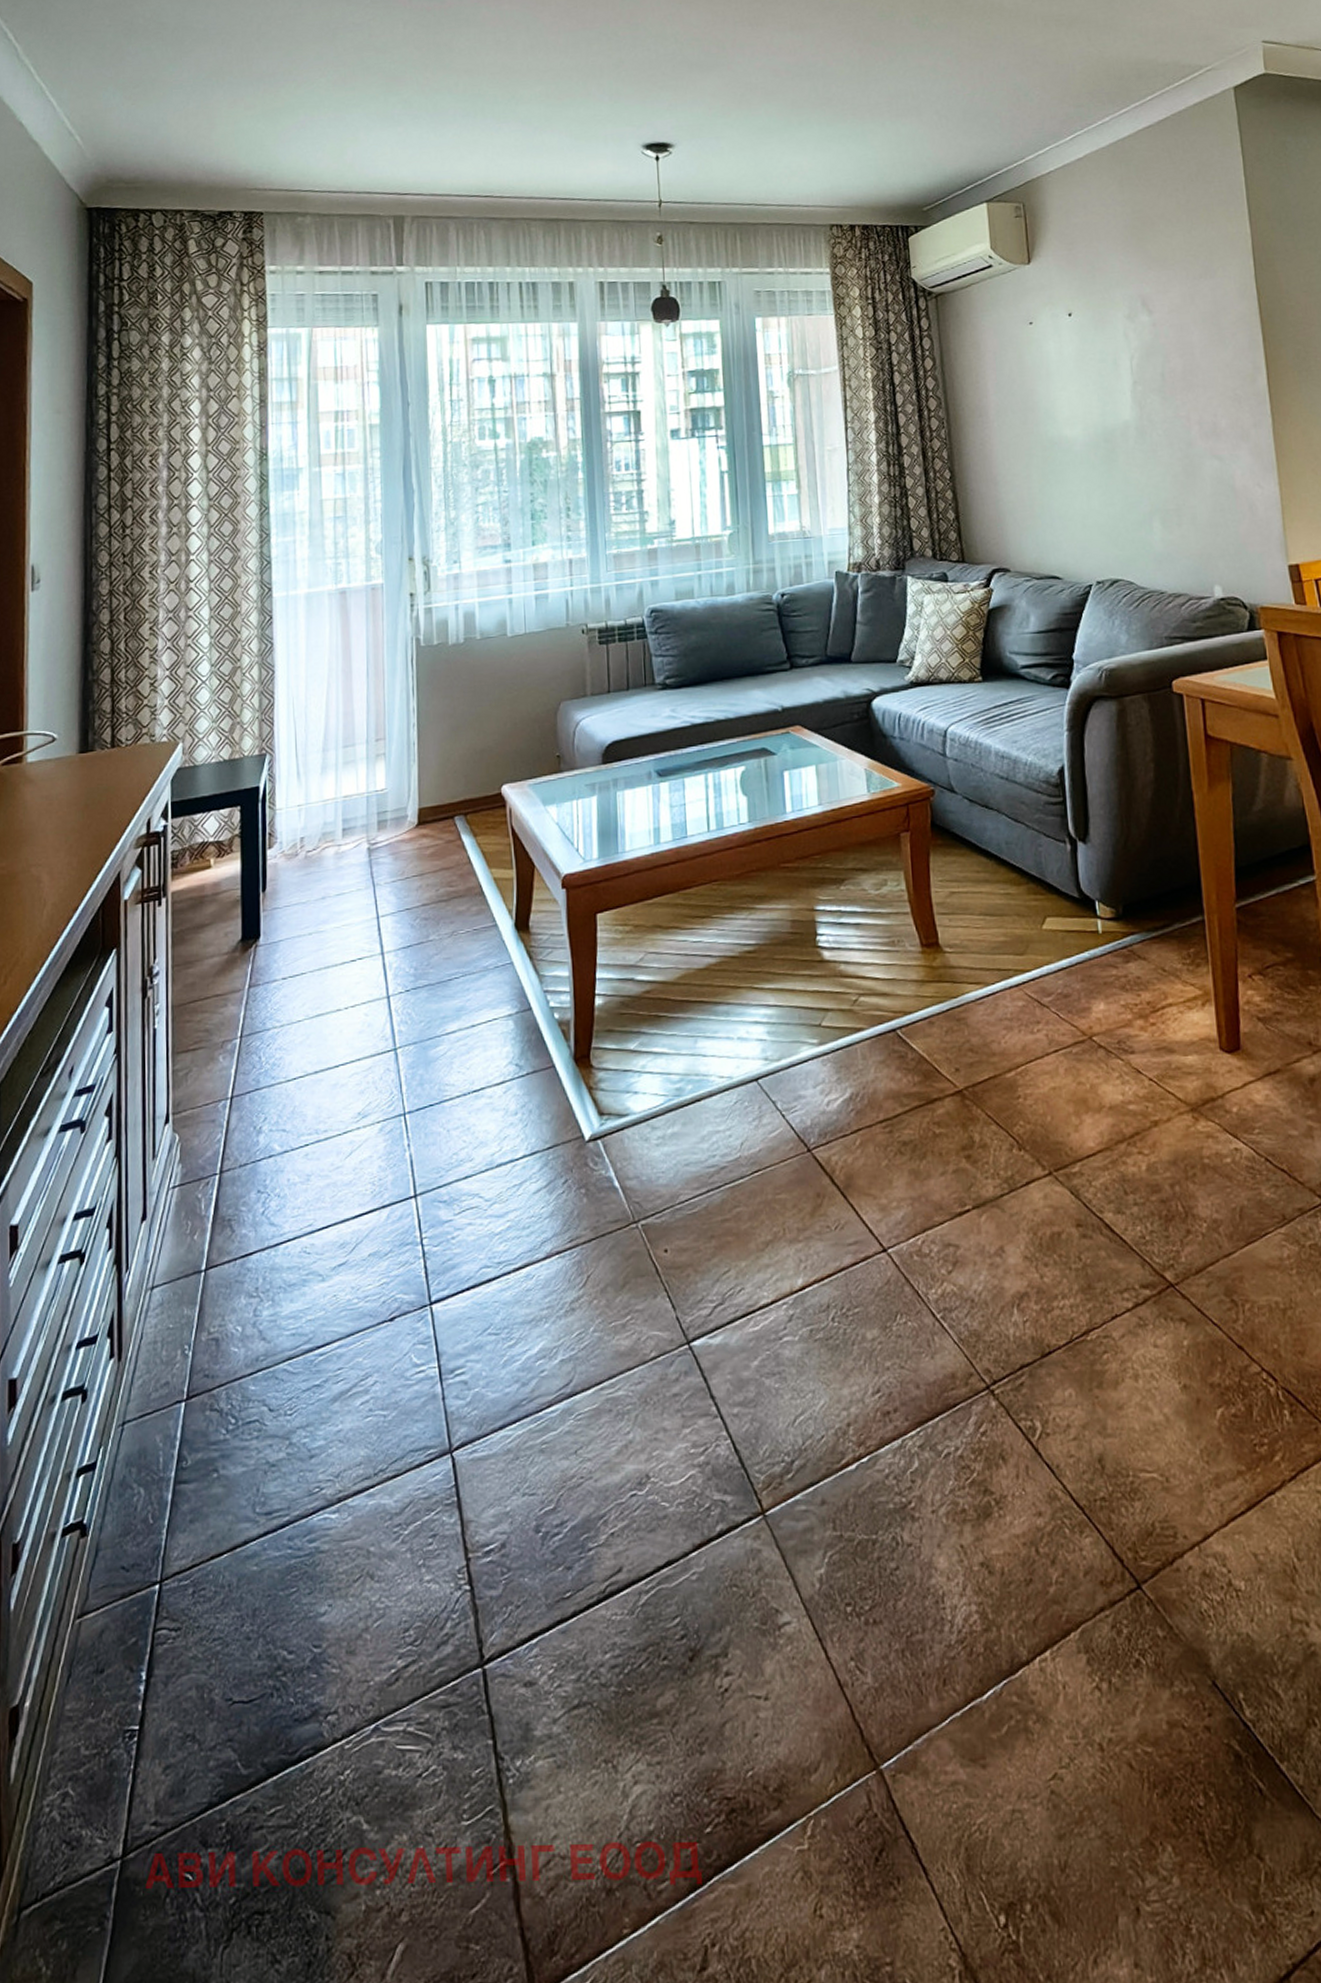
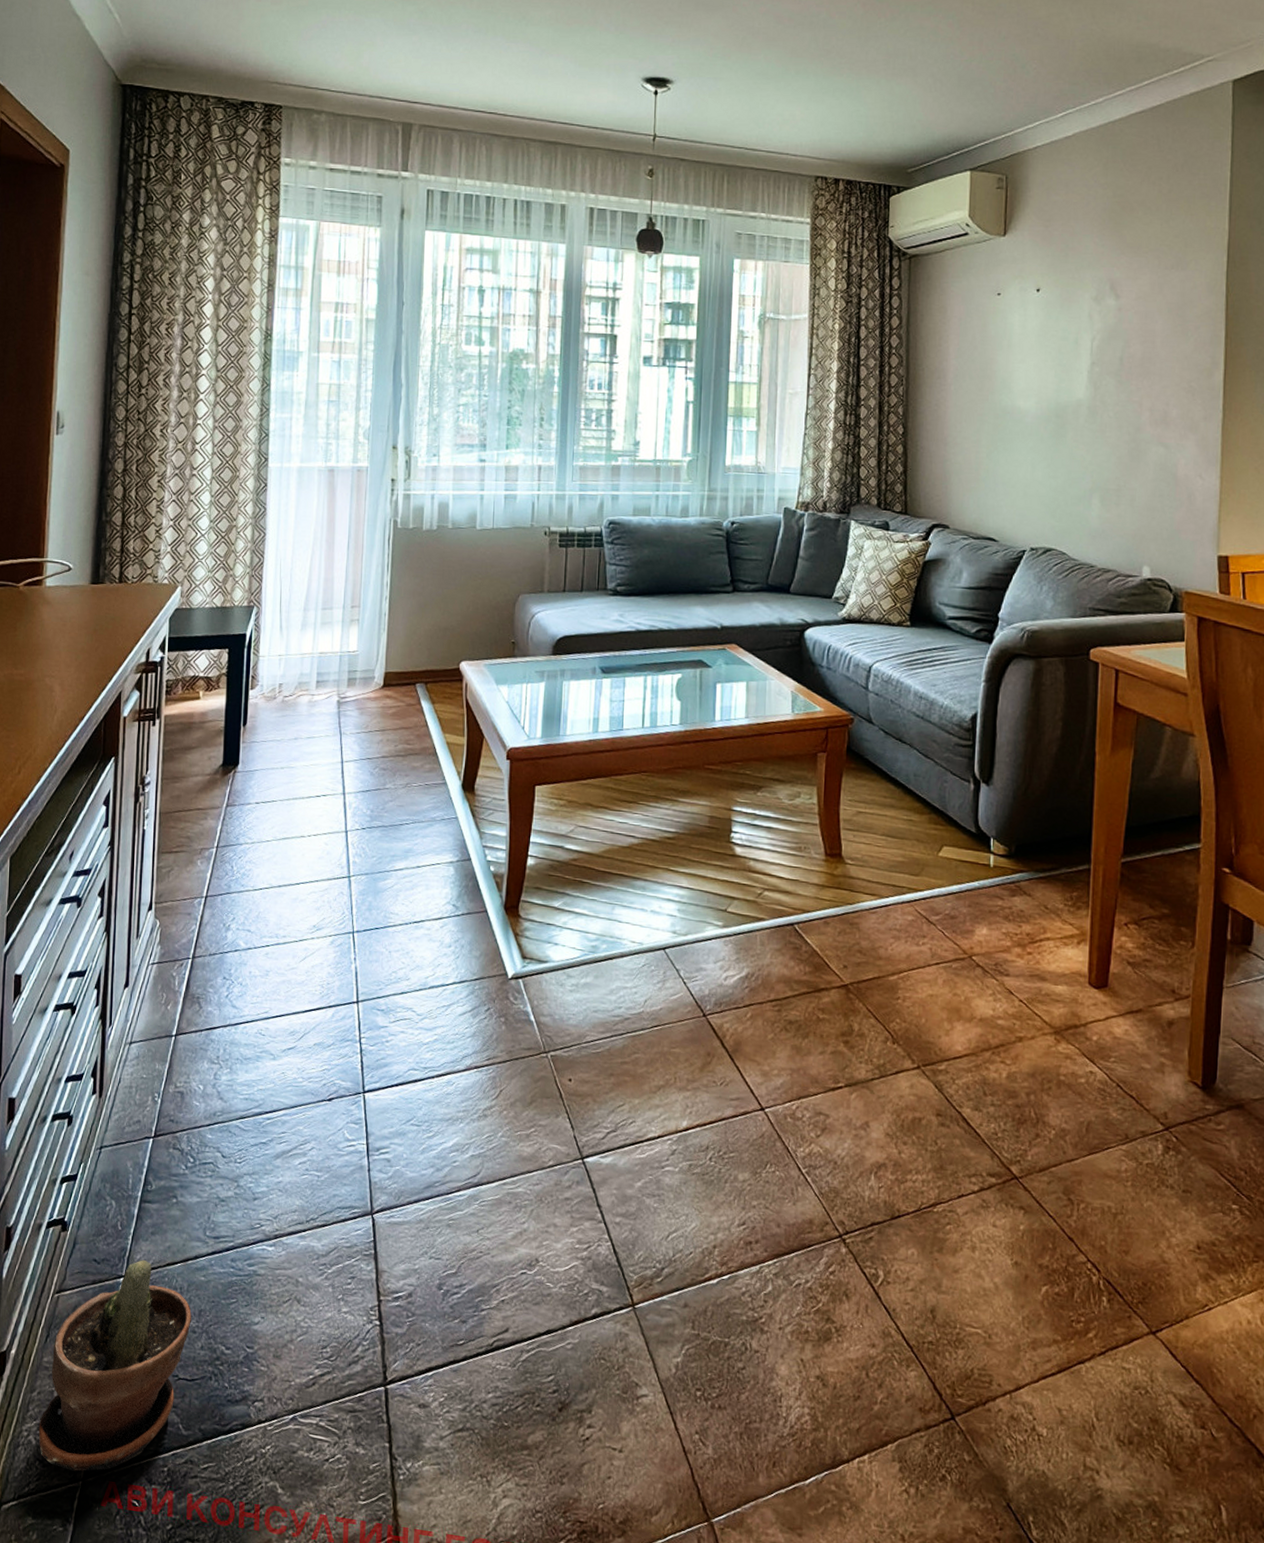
potted plant: none [63,1556,244,1848] -> present [38,1259,191,1471]

